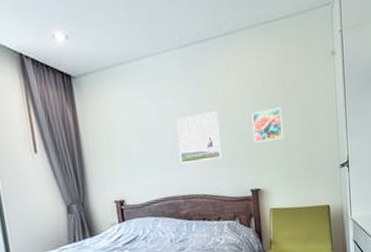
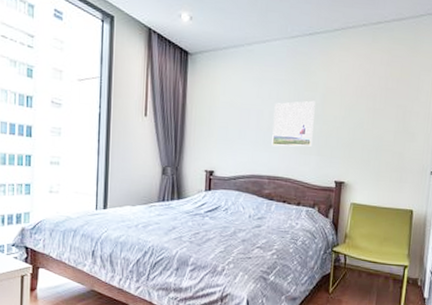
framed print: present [251,107,284,142] -> none [345,105,380,137]

